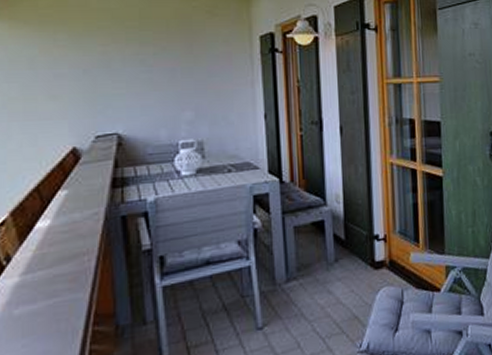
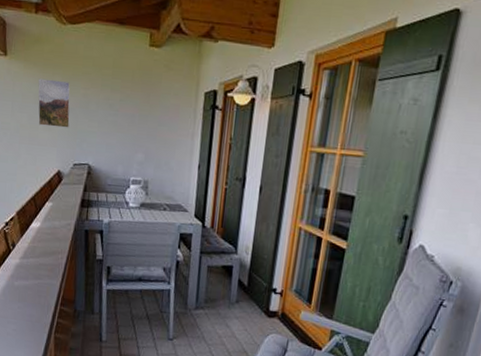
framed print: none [33,38,84,95] -> present [38,78,70,128]

